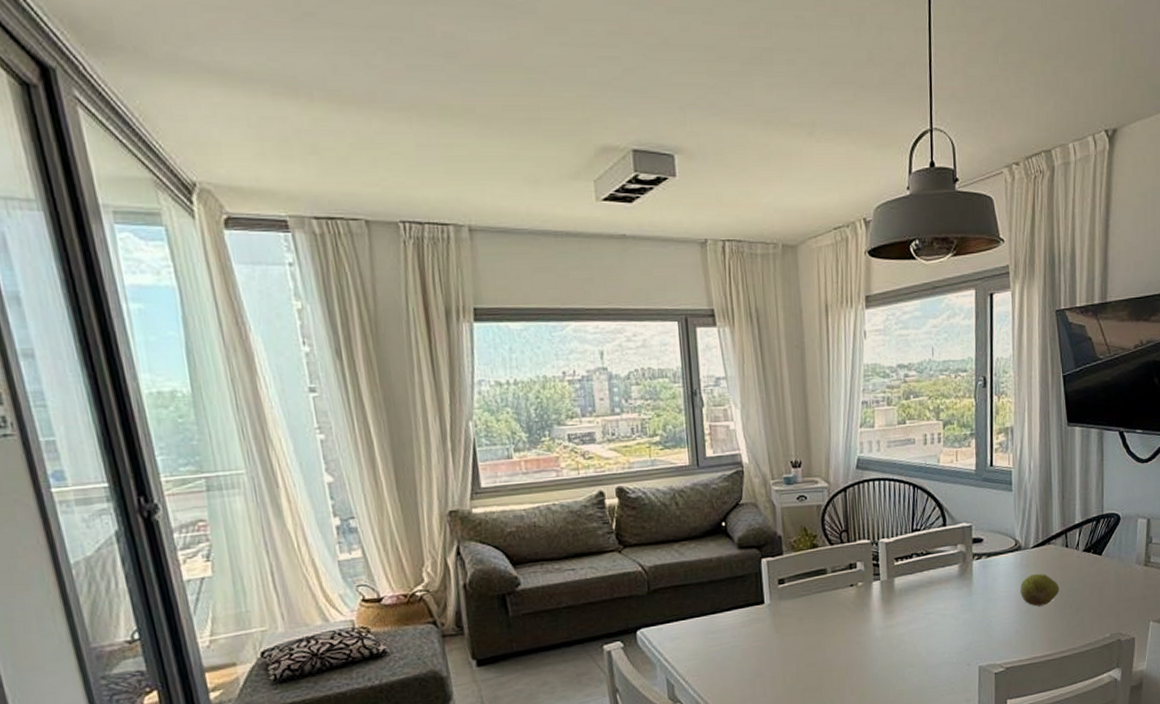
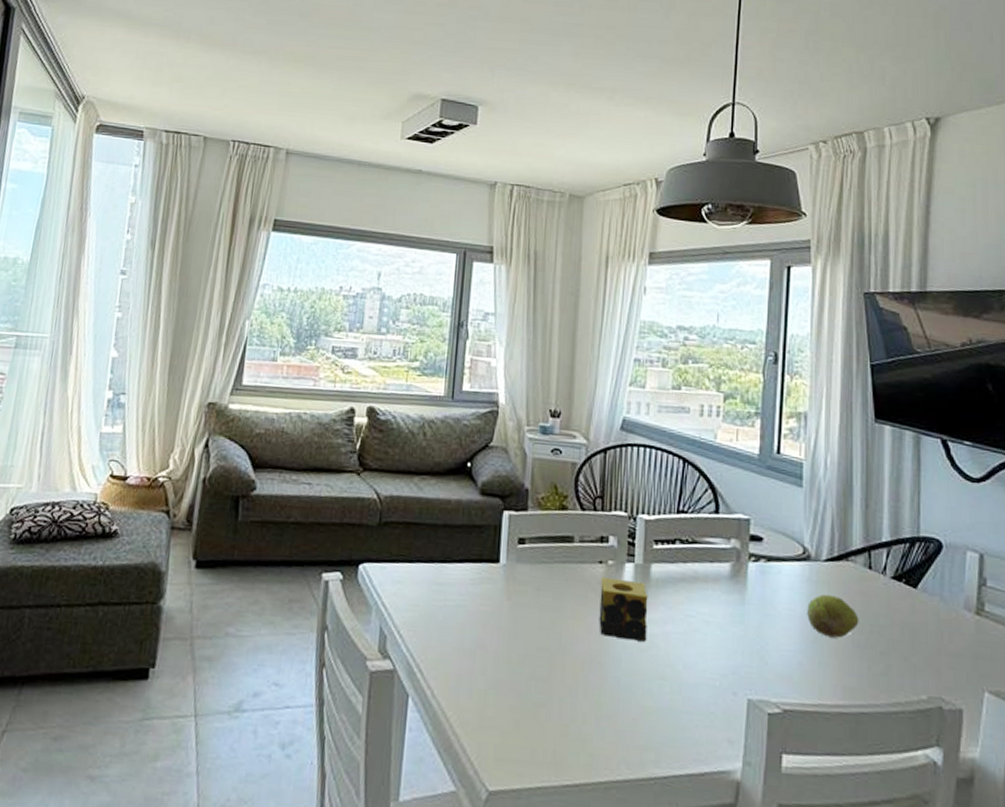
candle: none [853,595,896,644] -> present [599,577,648,642]

